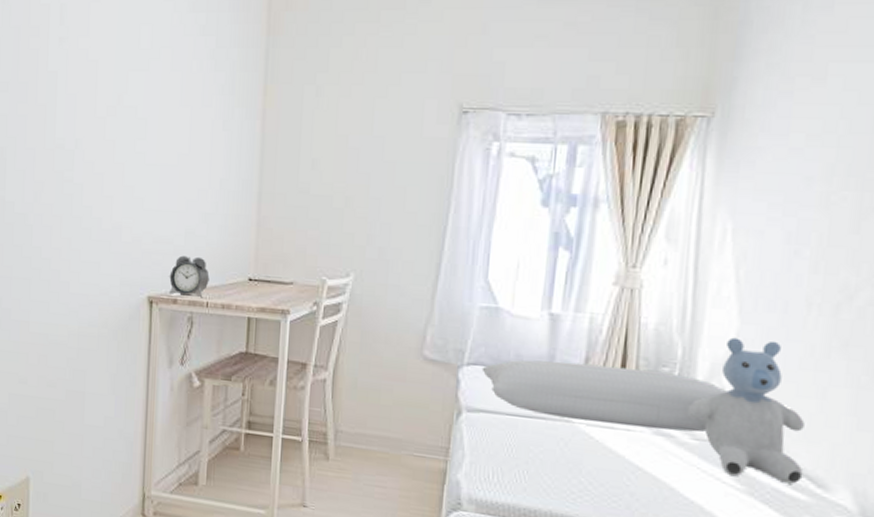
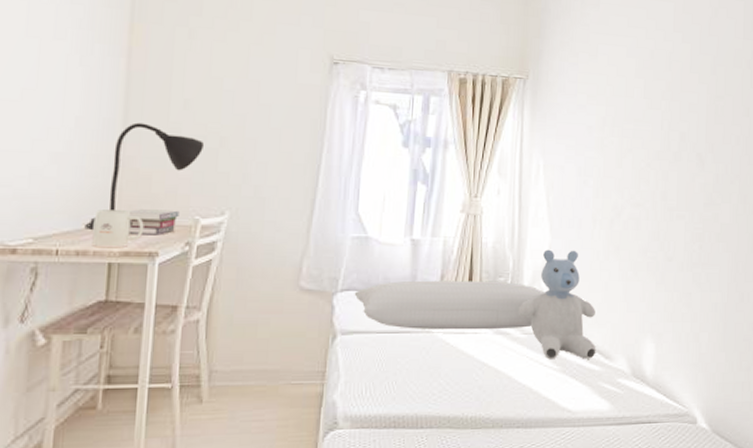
alarm clock: present [169,255,210,298] -> none [5,199,61,246]
desk lamp: none [228,183,330,287] -> present [84,122,204,231]
mug: none [234,267,277,305] -> present [92,209,144,249]
books: none [264,267,308,294] -> present [128,209,180,236]

